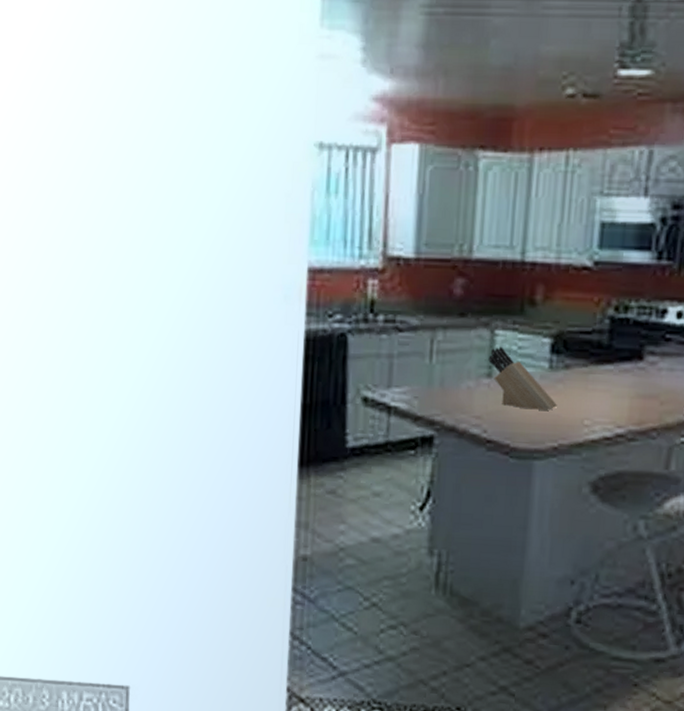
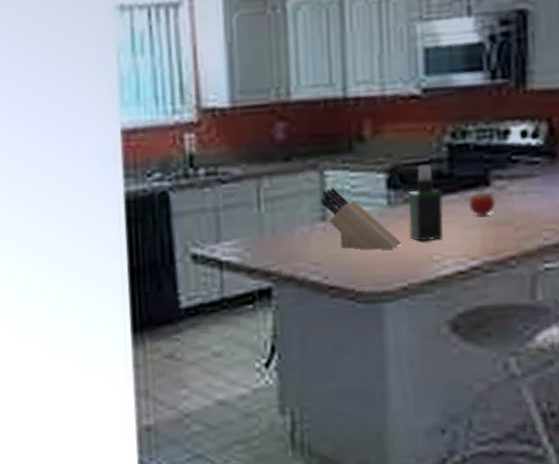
spray bottle: none [565,334,601,407] -> present [408,164,444,242]
apple: none [622,361,646,388] -> present [469,187,495,216]

